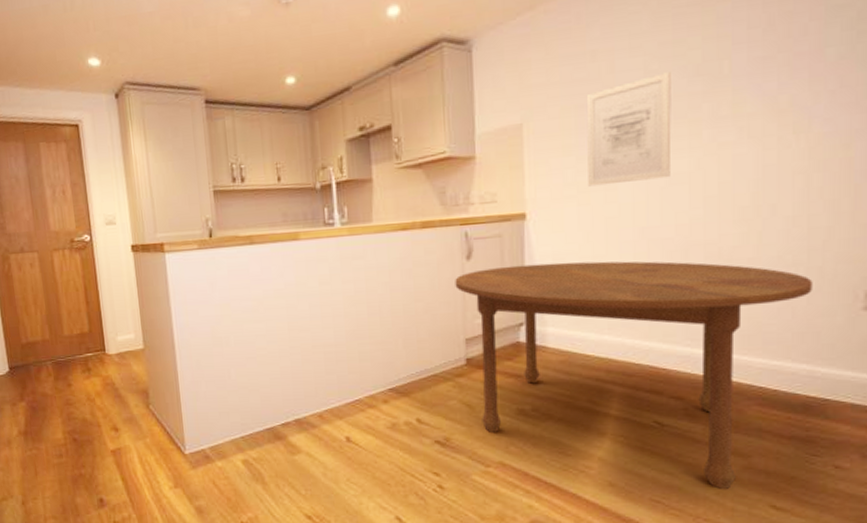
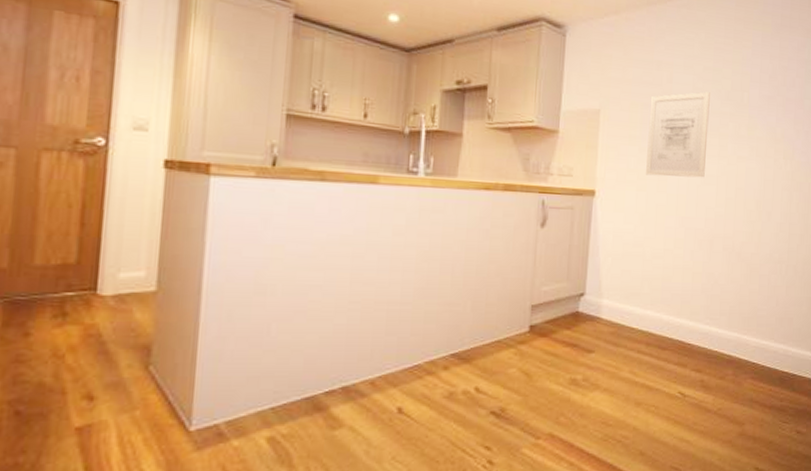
dining table: present [455,261,812,489] -> none [528,237,790,454]

